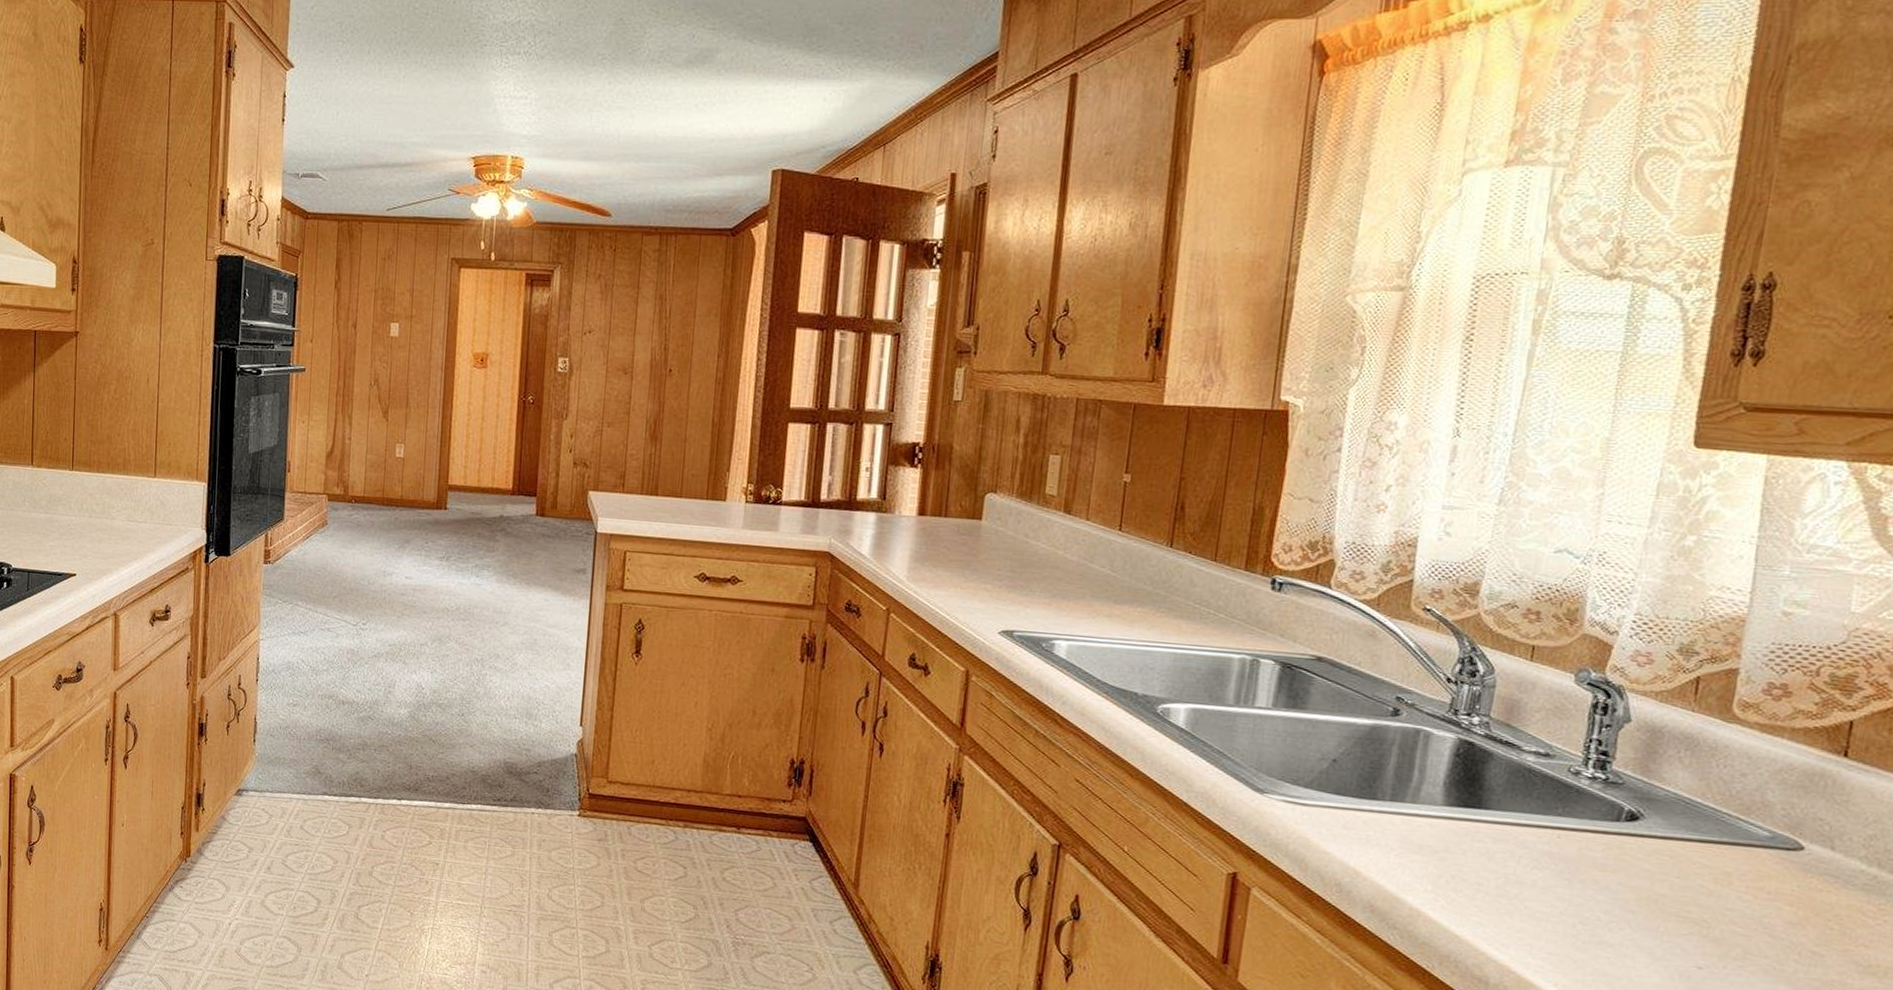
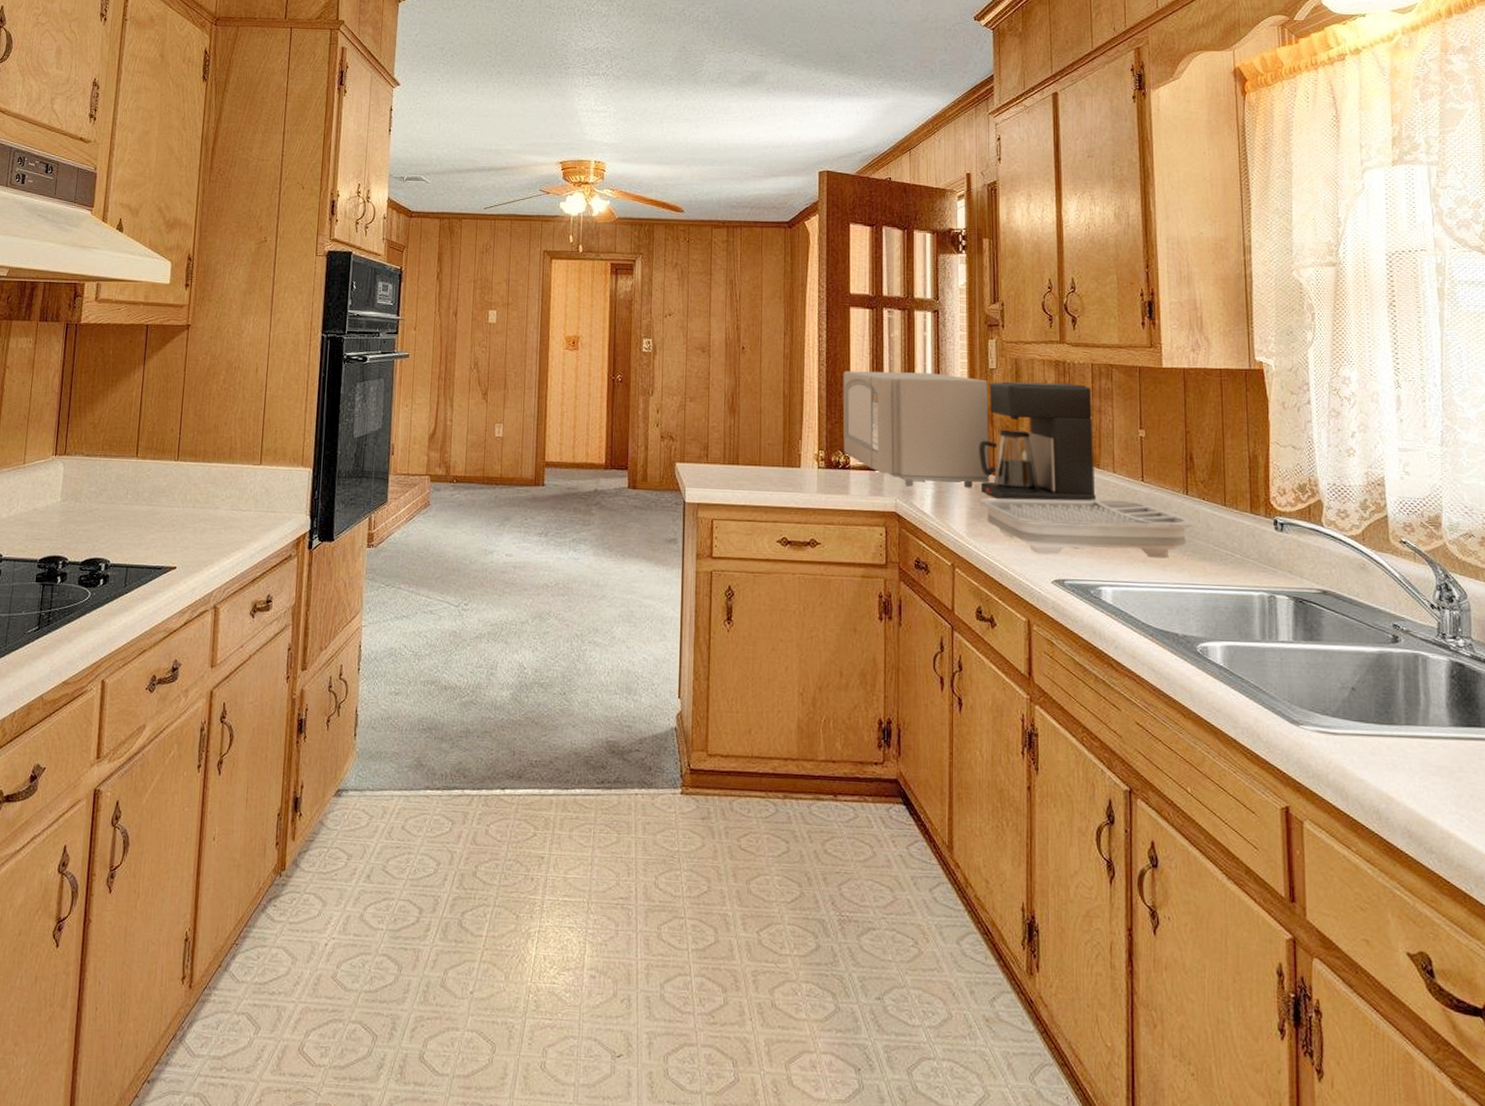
microwave: none [775,399,950,530] -> present [843,371,990,488]
dish rack: none [925,541,1176,614] -> present [979,498,1195,559]
coffee maker: none [929,415,1073,550] -> present [979,381,1096,501]

